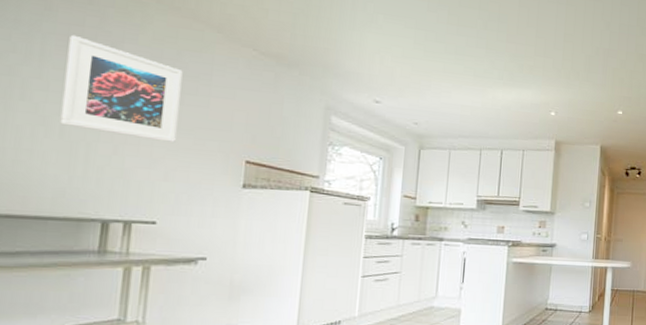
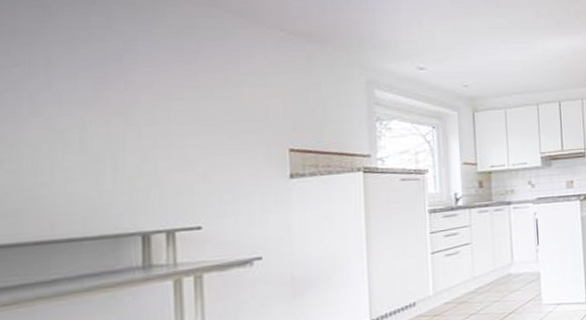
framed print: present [60,34,183,144] -> none [76,39,210,141]

